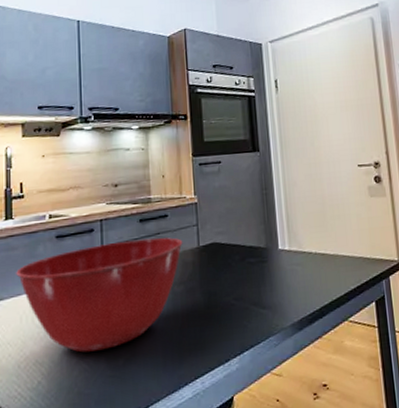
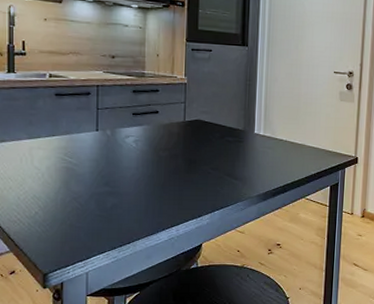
mixing bowl: present [16,237,183,353] -> none [17,107,171,194]

